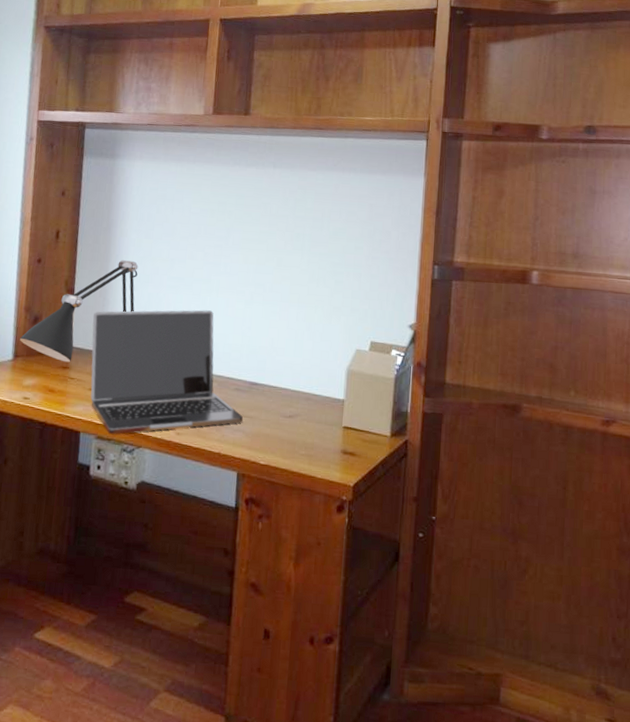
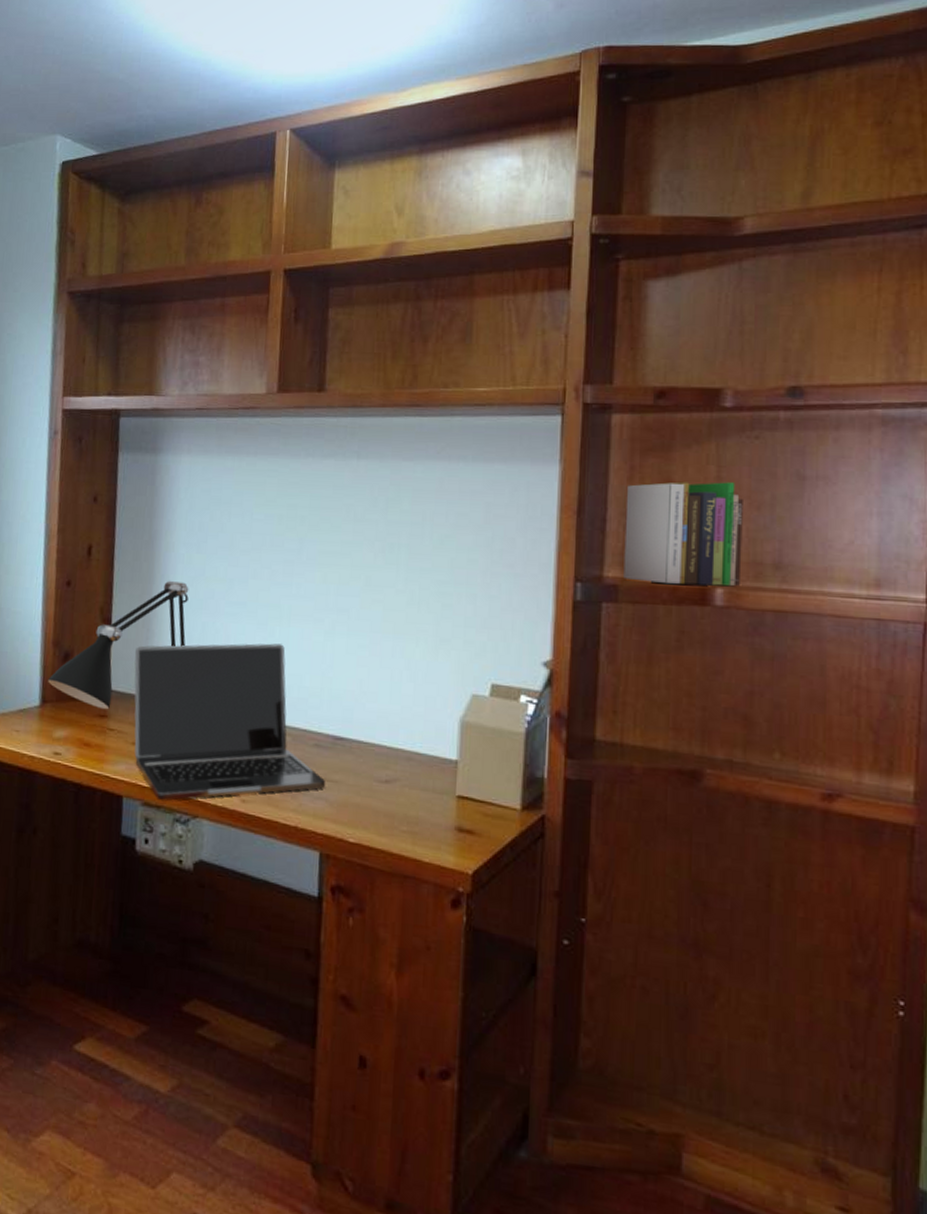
books: none [468,192,553,270] -> present [623,481,743,587]

